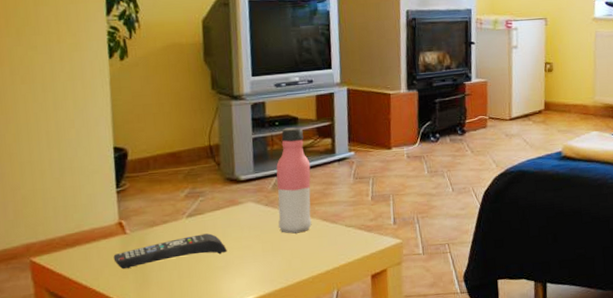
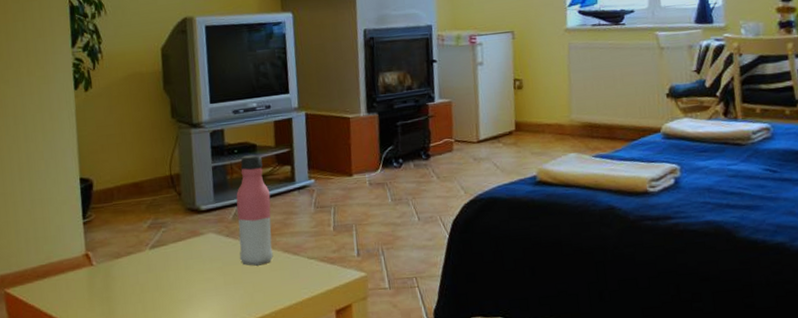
remote control: present [113,233,227,269] -> none [81,265,190,301]

